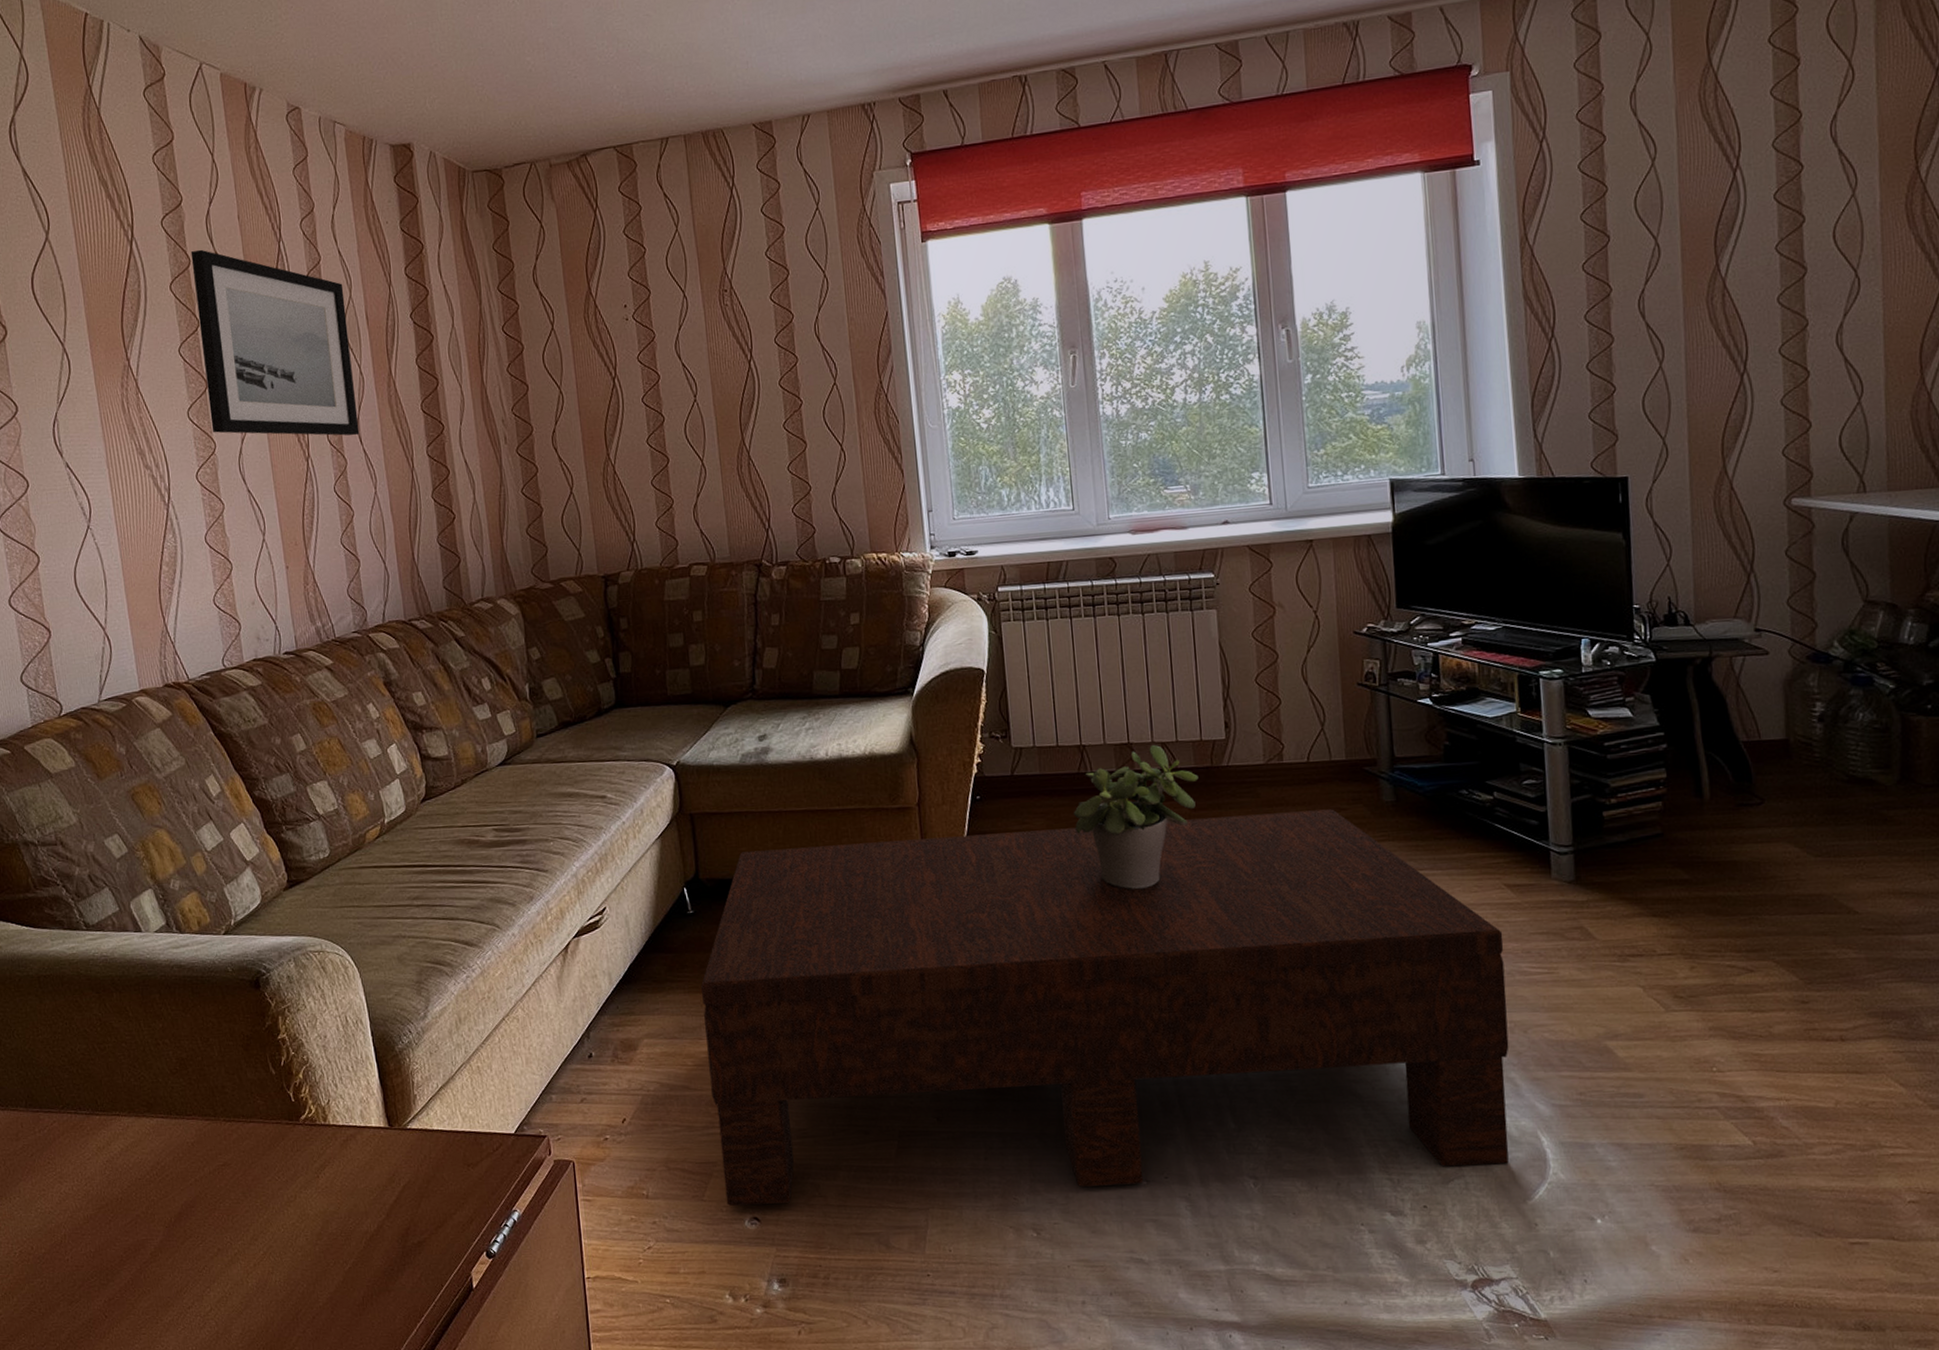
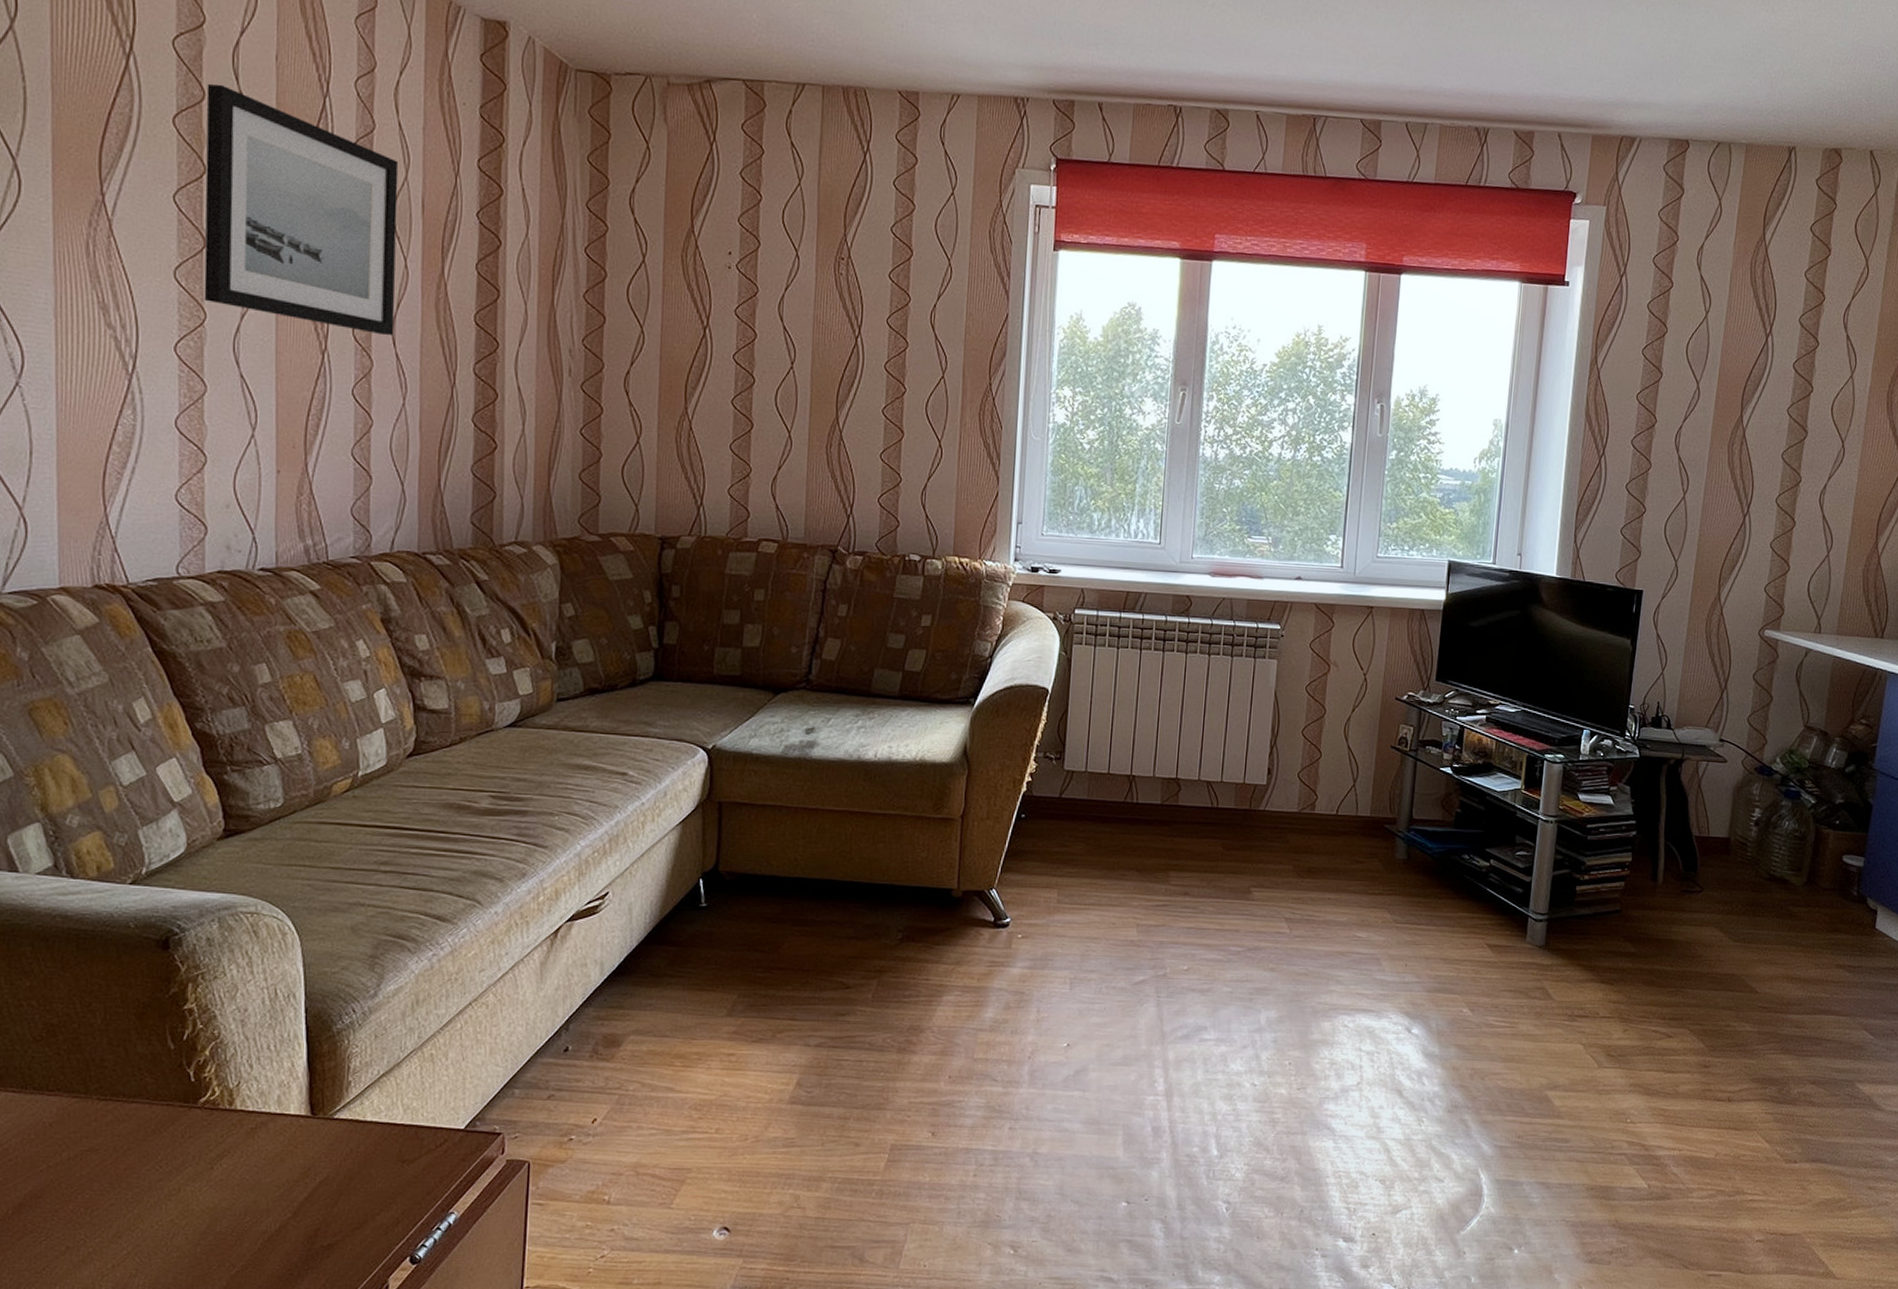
coffee table: present [701,809,1509,1207] -> none [696,847,1478,1216]
potted plant: present [1073,745,1199,890] -> none [1113,783,1236,921]

